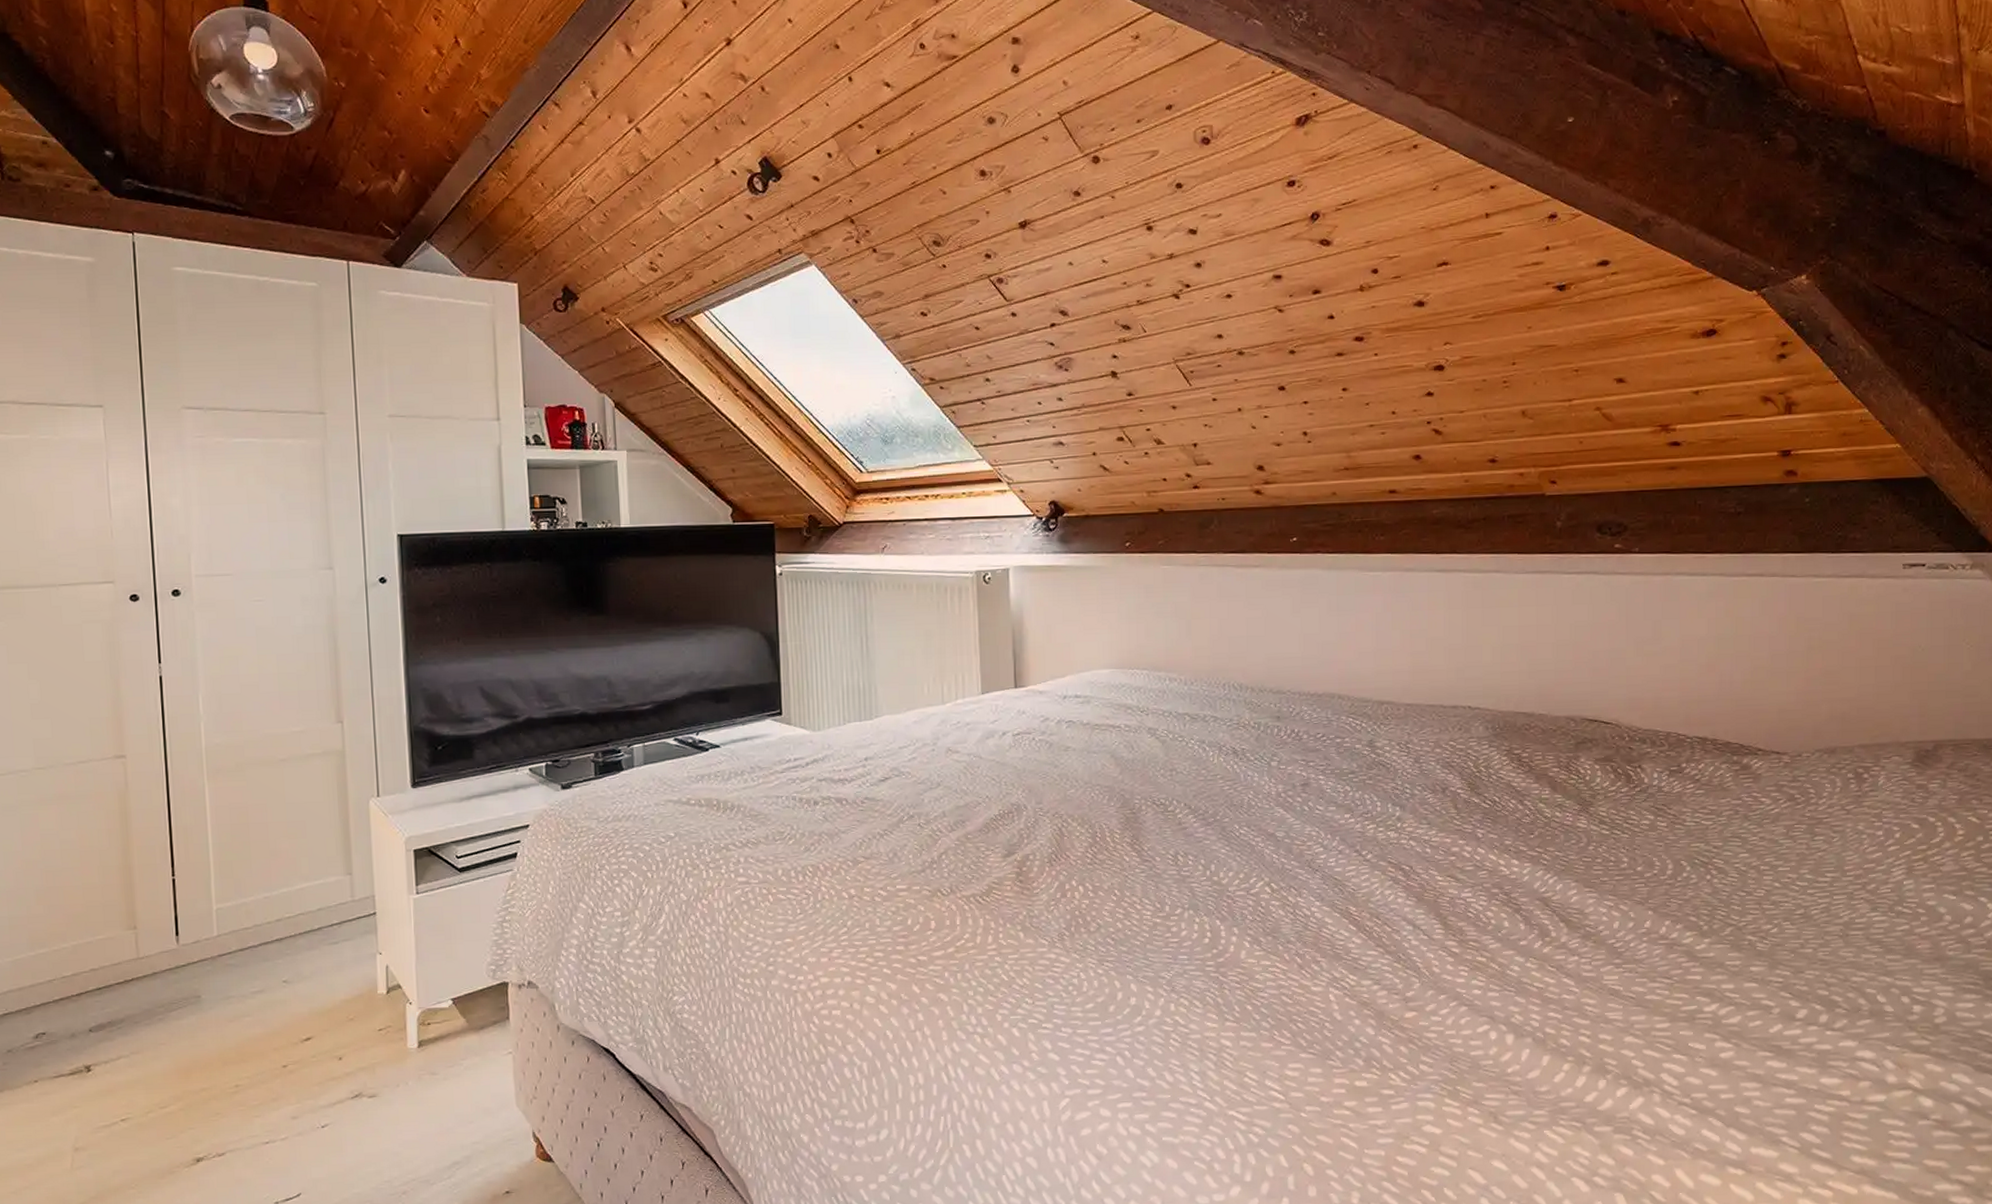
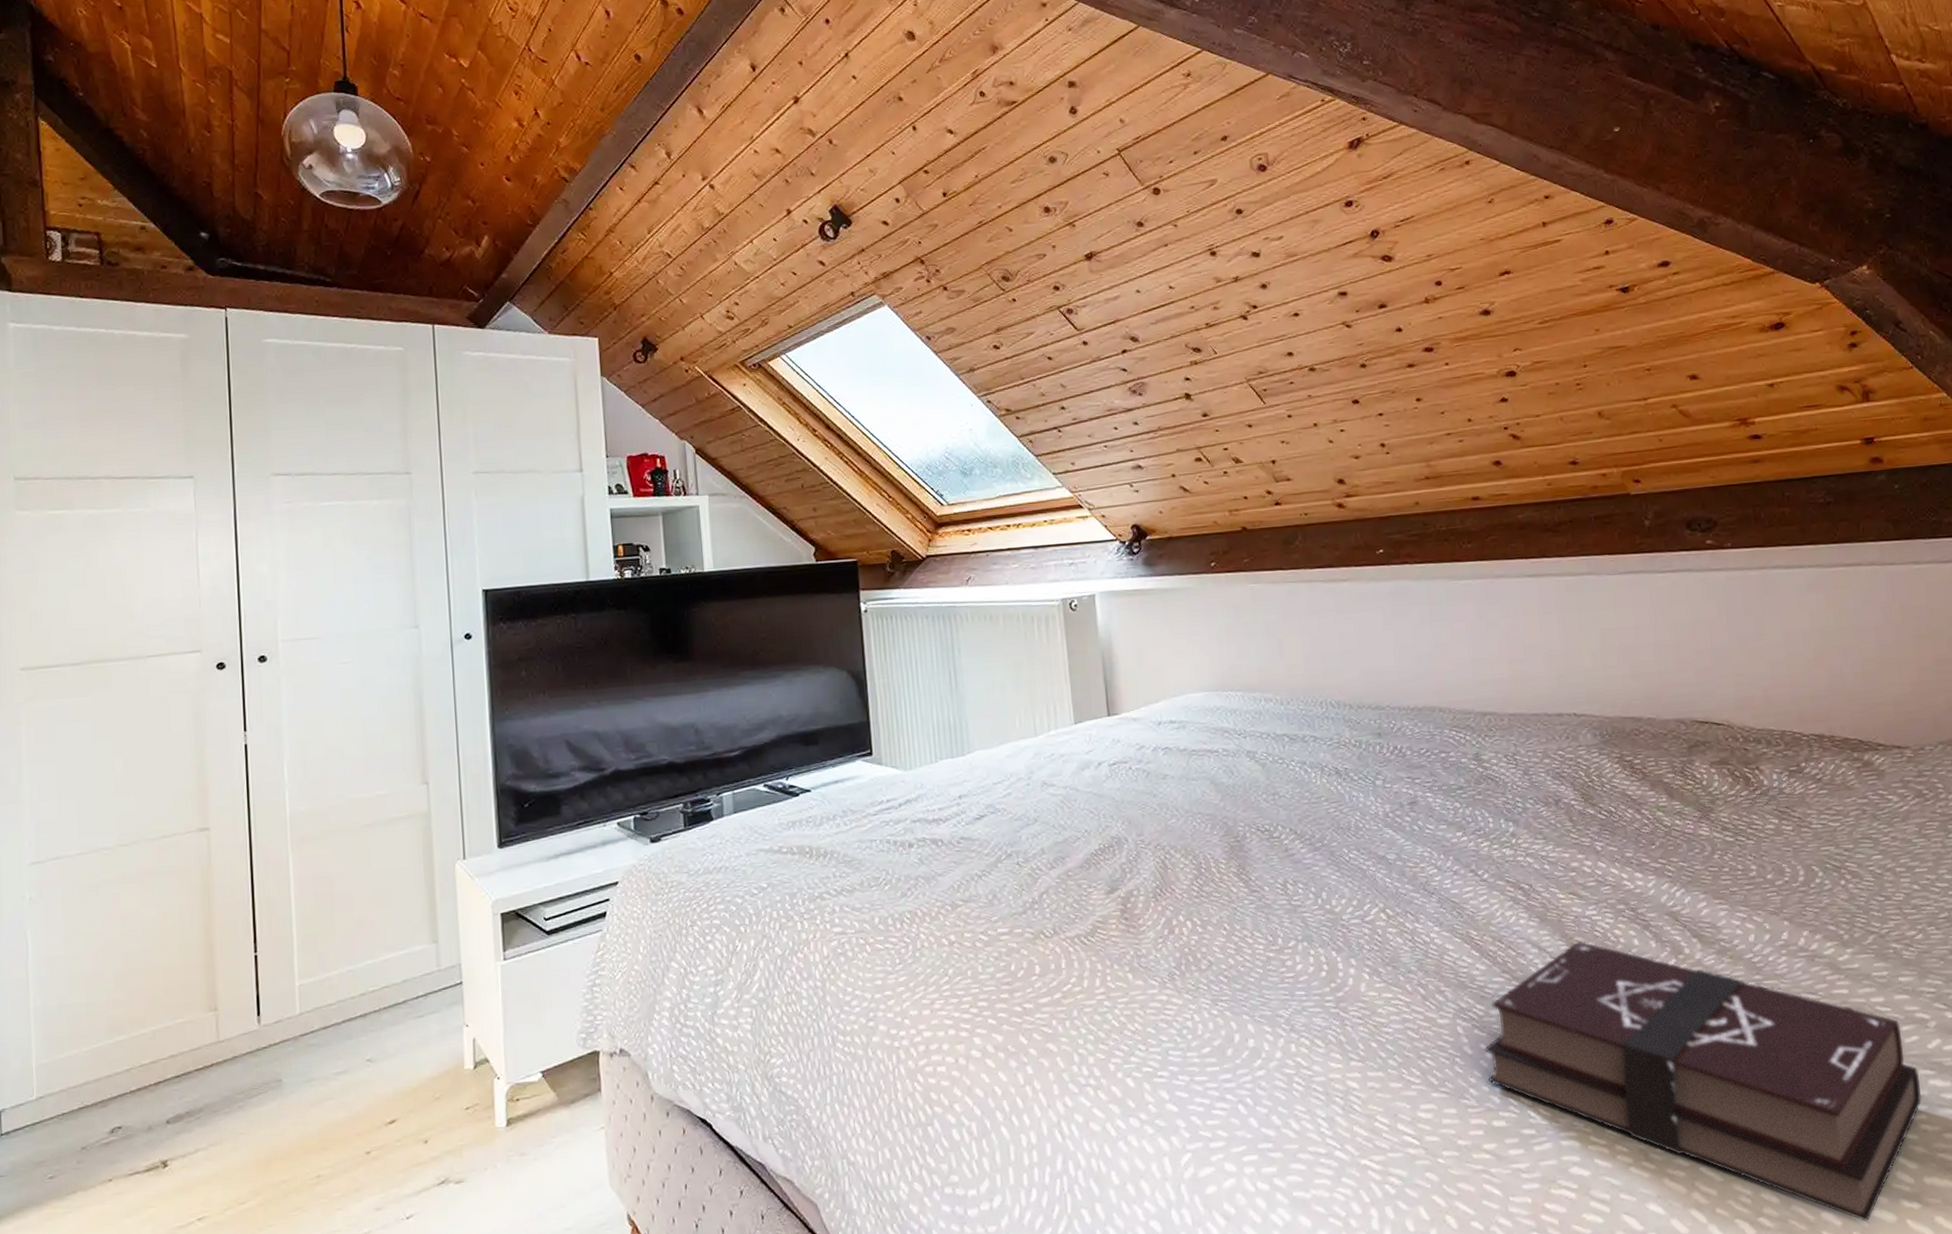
hardback book: none [1353,921,1758,1185] -> present [1484,941,1922,1222]

